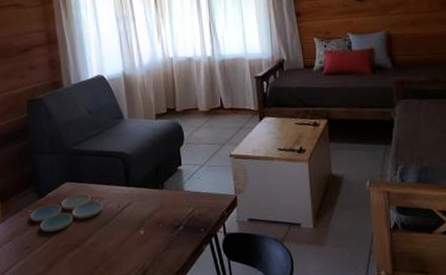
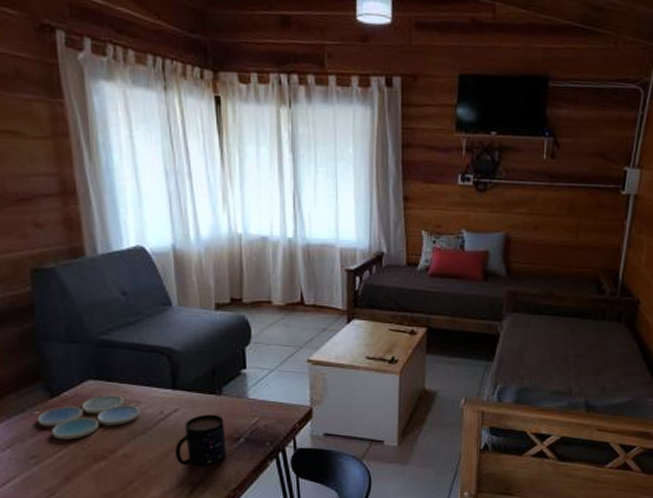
mug: none [130,206,170,252] -> present [175,414,227,466]

